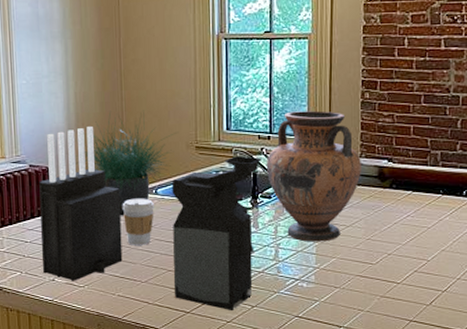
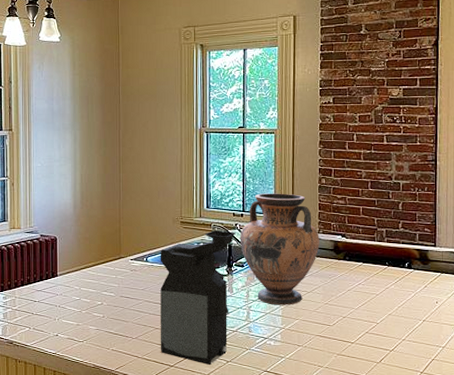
knife block: present [39,125,123,281] -> none [48,202,117,336]
potted plant: present [75,110,176,216] -> none [79,190,165,280]
coffee cup: present [122,198,154,245] -> none [117,265,145,306]

